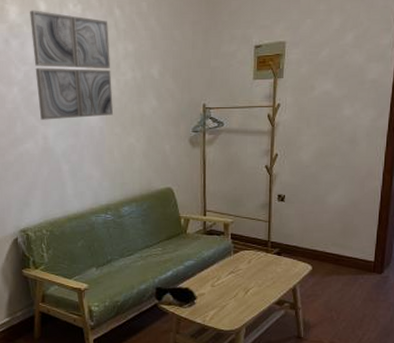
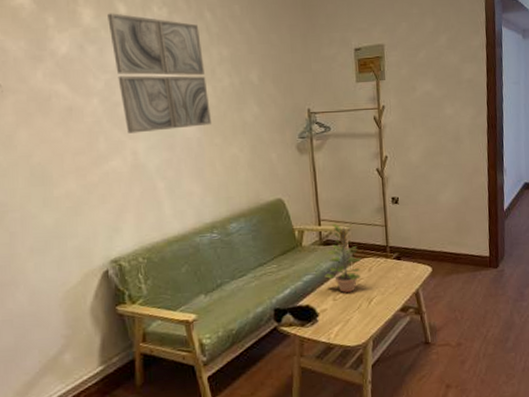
plant: none [205,214,242,281] -> present [324,223,362,293]

